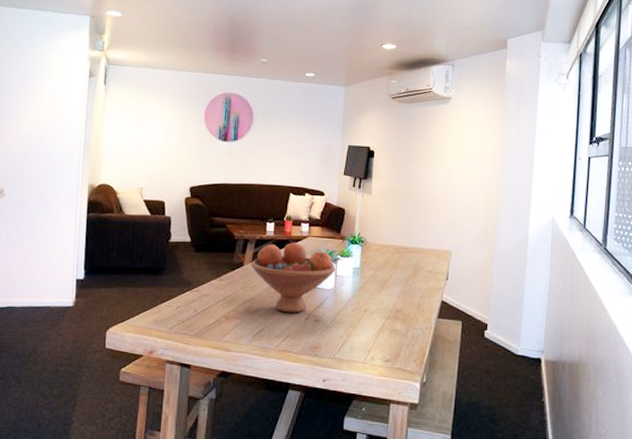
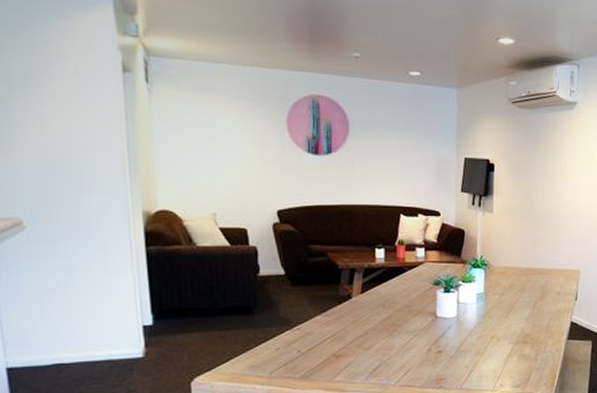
fruit bowl: present [251,242,336,313] -> none [361,269,458,346]

